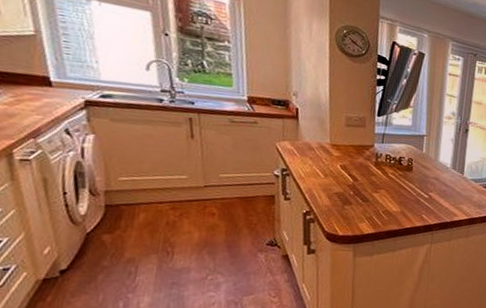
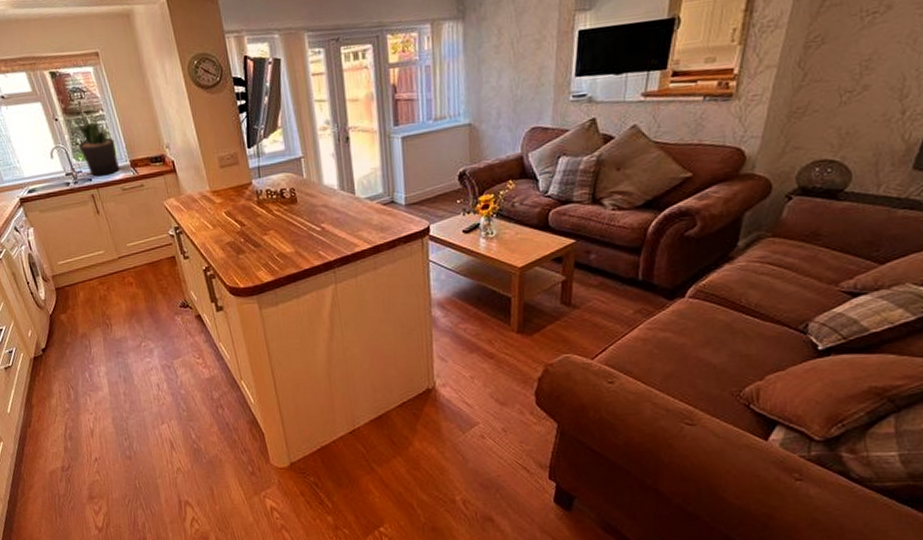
planter: none [187,38,235,104] -> present [75,115,120,177]

